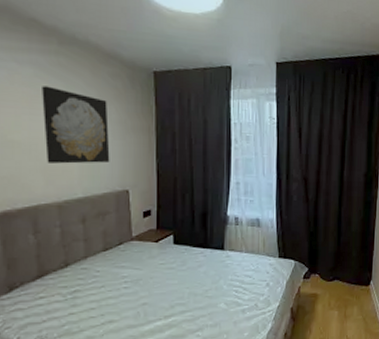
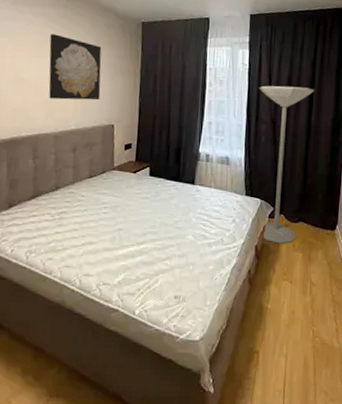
floor lamp: none [289,140,347,304] -> present [259,85,315,244]

